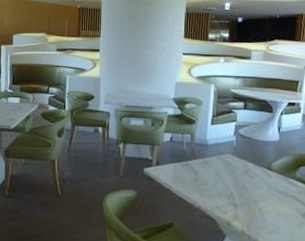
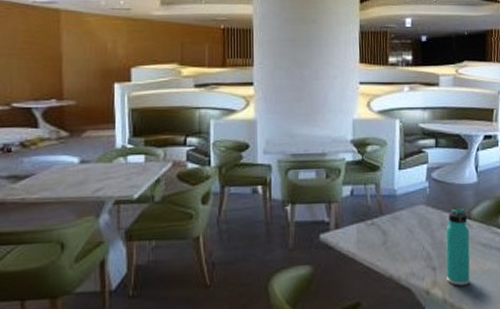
thermos bottle: none [246,158,268,223] -> present [445,206,470,286]

